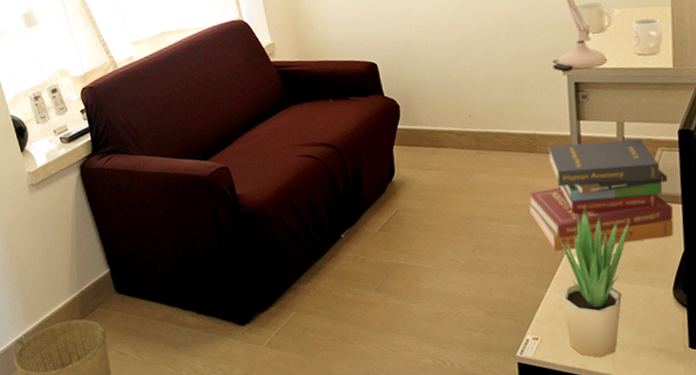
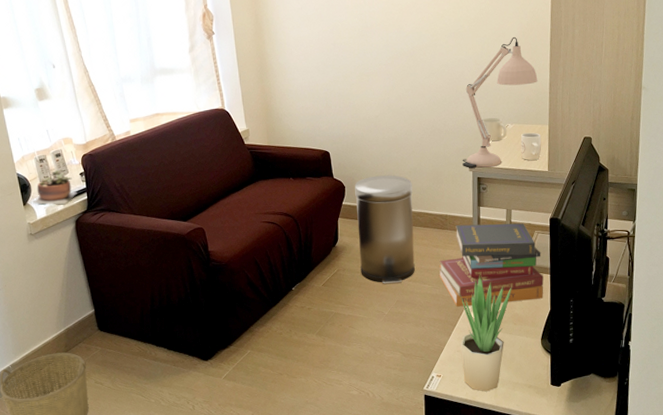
succulent plant: none [31,107,79,150] -> present [33,169,77,205]
pedal bin: none [412,87,497,227] -> present [355,175,415,285]

